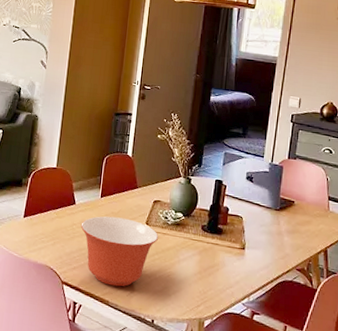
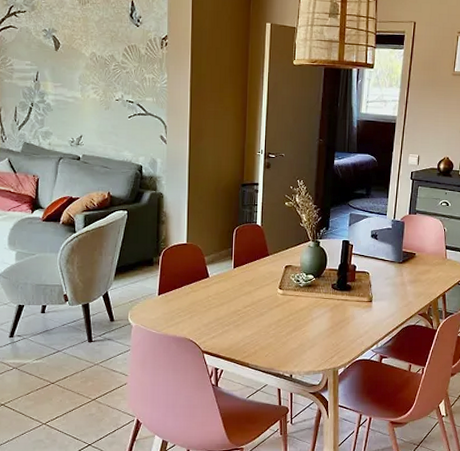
mixing bowl: present [80,216,159,287] -> none [216,285,292,349]

